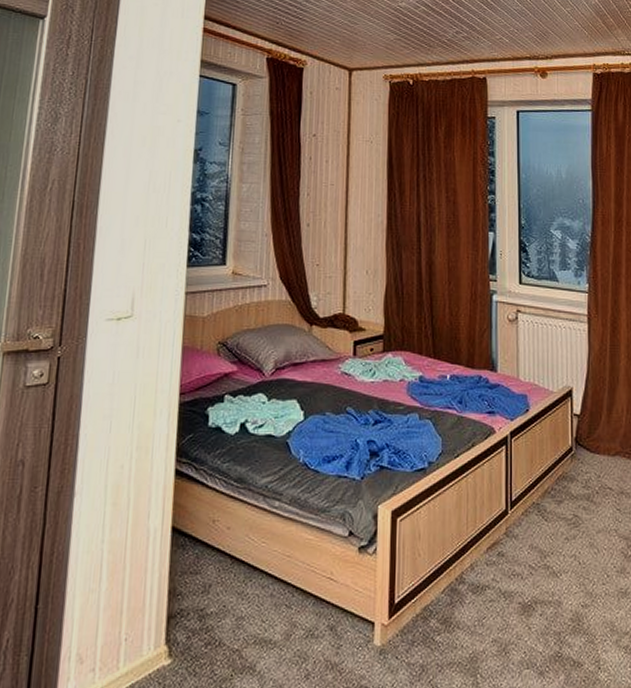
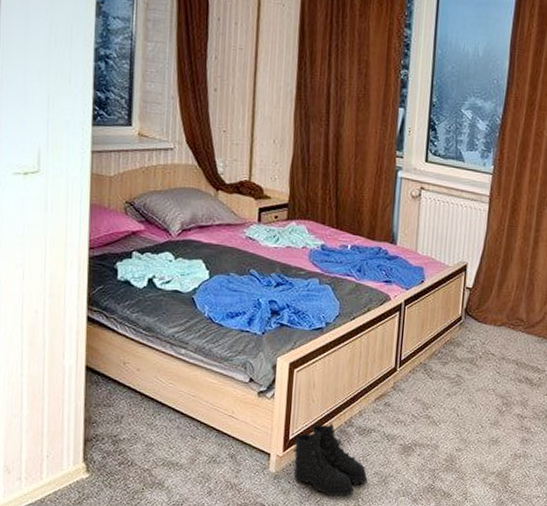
boots: none [399,580,486,674] -> present [292,423,368,497]

